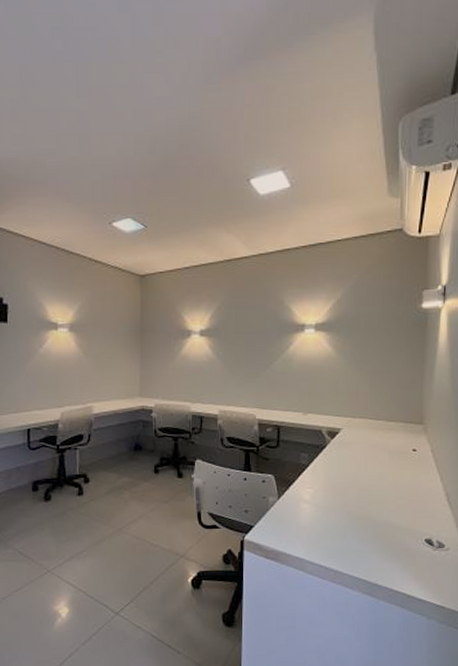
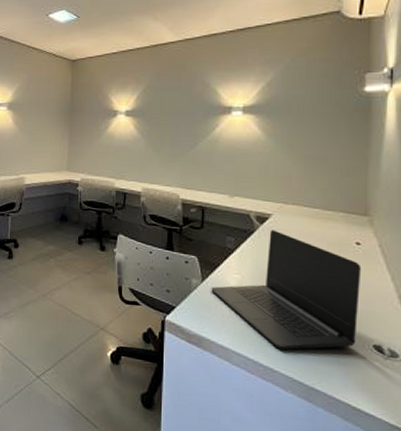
laptop: none [287,443,417,554] -> present [211,229,362,350]

